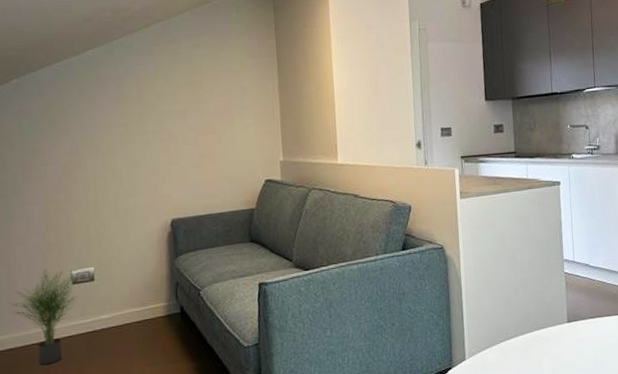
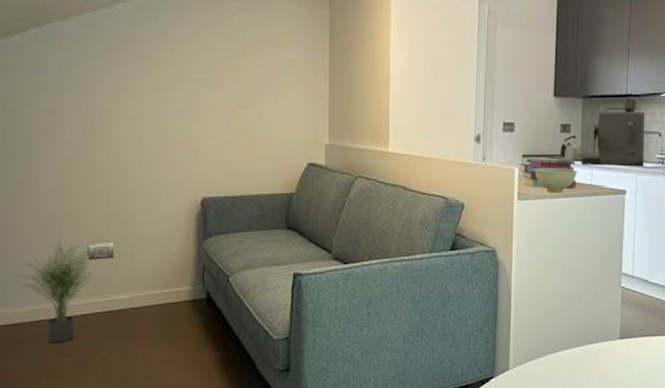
books: none [458,156,514,186] -> present [519,157,577,188]
bowl: none [473,166,514,190] -> present [534,168,578,193]
kettle: none [495,134,516,158] -> present [560,135,582,161]
coffee machine: none [515,96,574,161] -> present [580,99,645,165]

